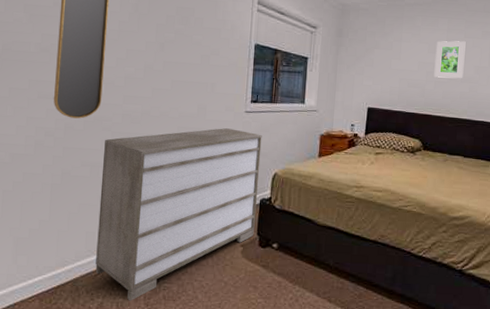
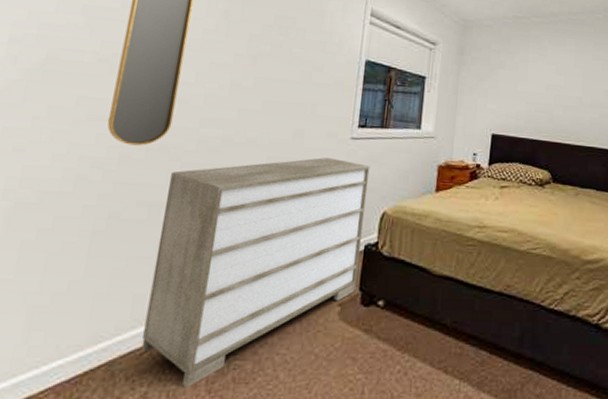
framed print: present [434,41,466,79] -> none [562,62,595,103]

